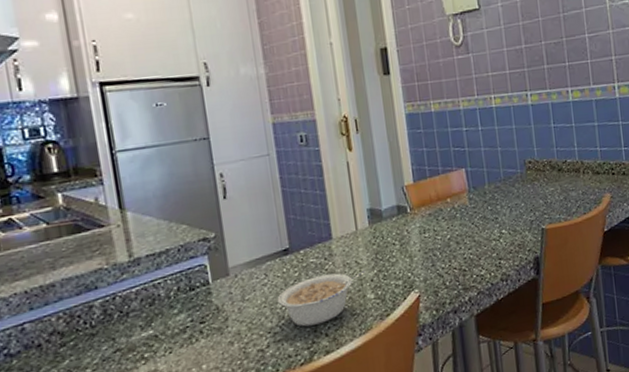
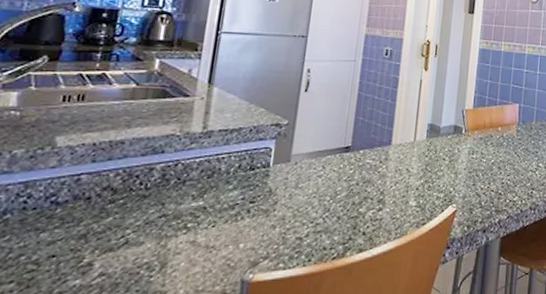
legume: present [277,270,366,327] -> none [327,177,414,222]

